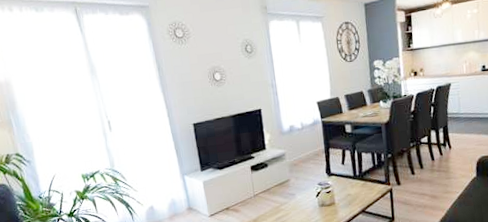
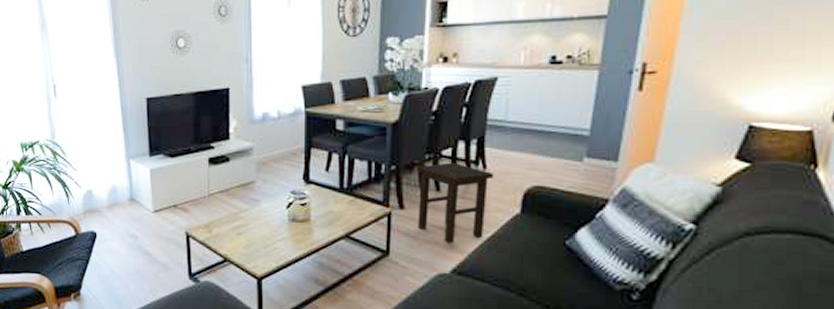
stool: none [405,146,457,205] -> present [416,162,494,244]

